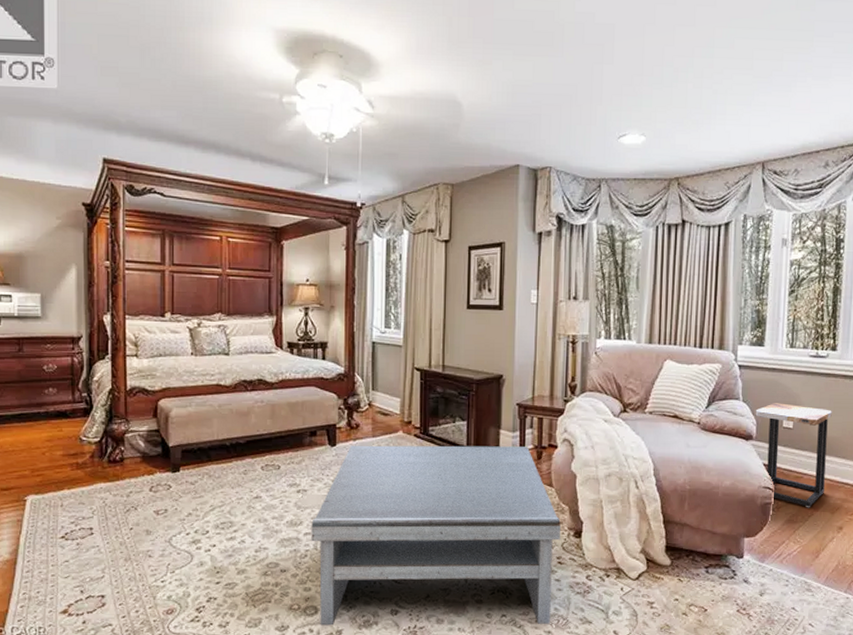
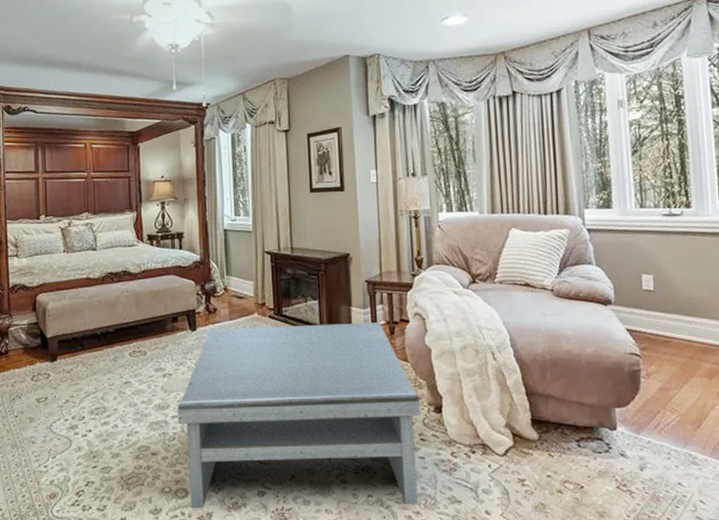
side table: present [755,403,832,508] -> none [611,265,698,374]

